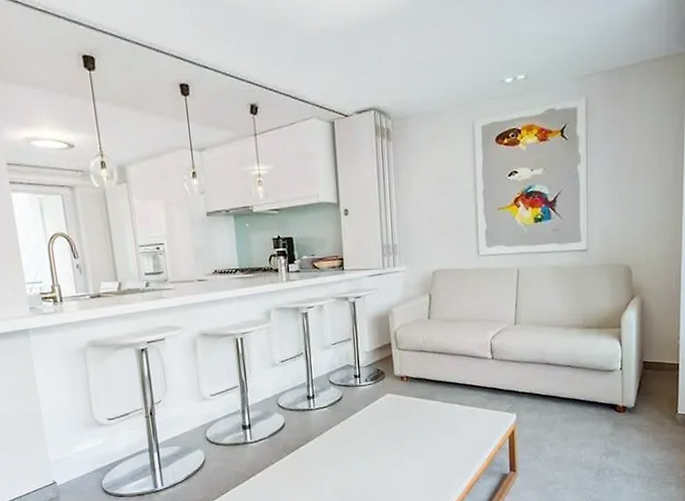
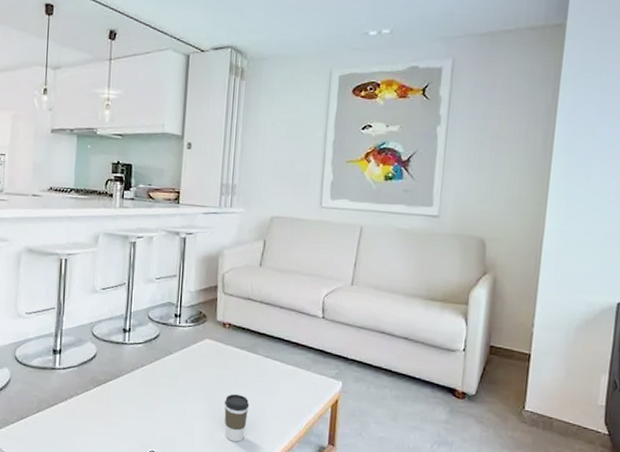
coffee cup: none [411,439,435,483] -> present [224,393,250,442]

